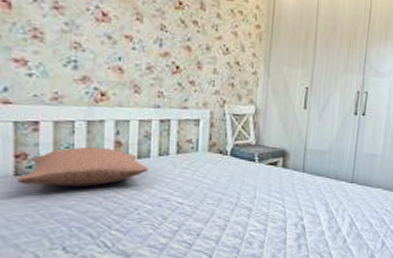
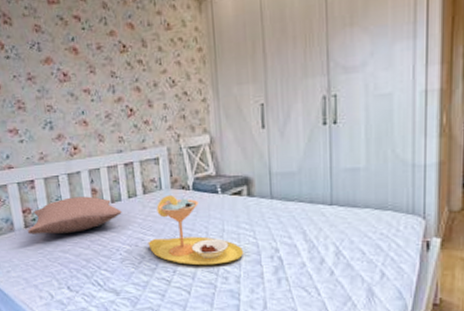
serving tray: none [173,157,272,230] -> present [148,194,244,266]

